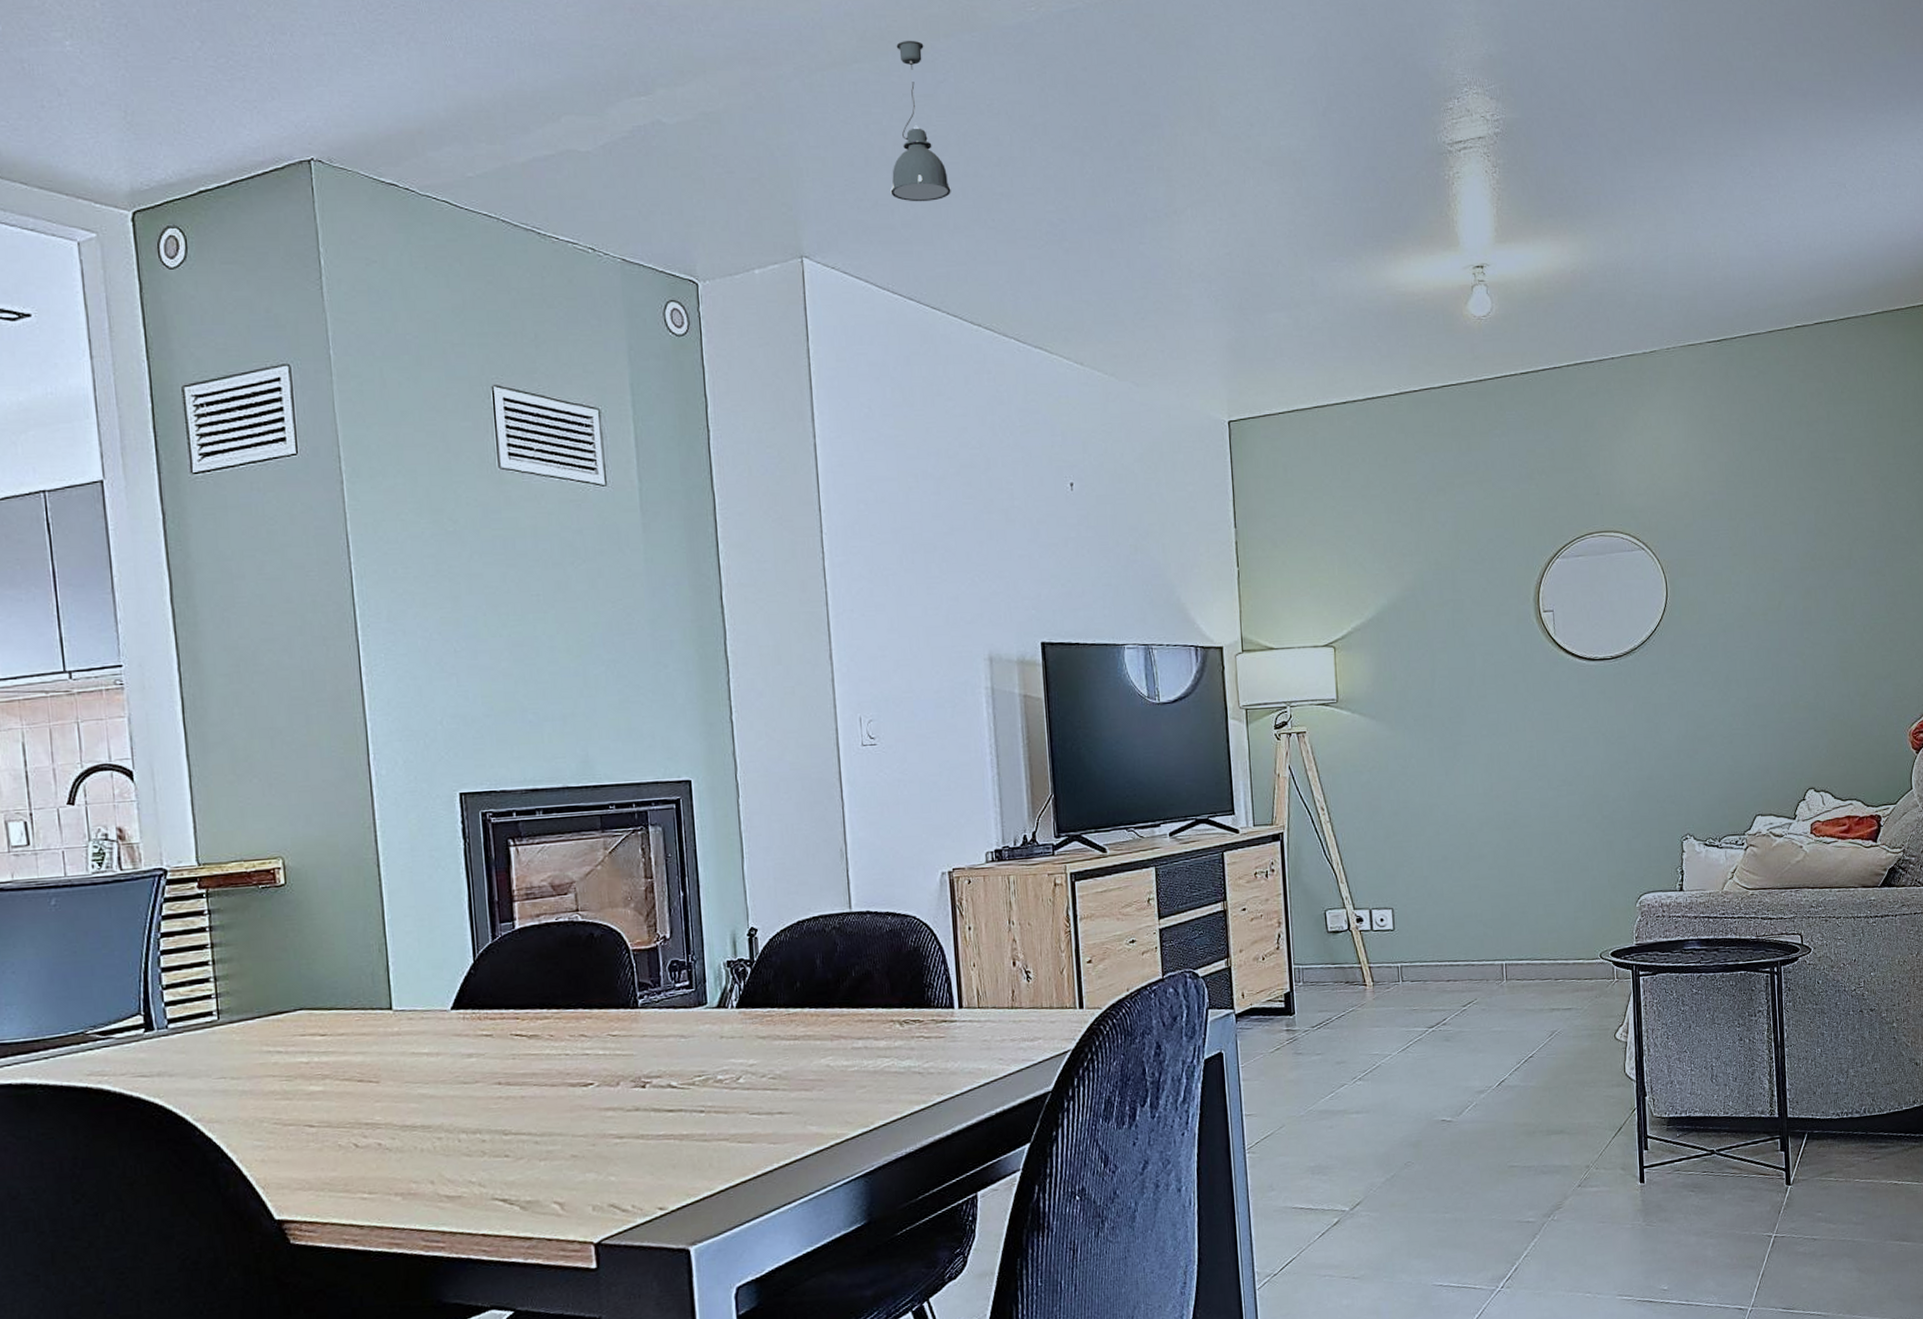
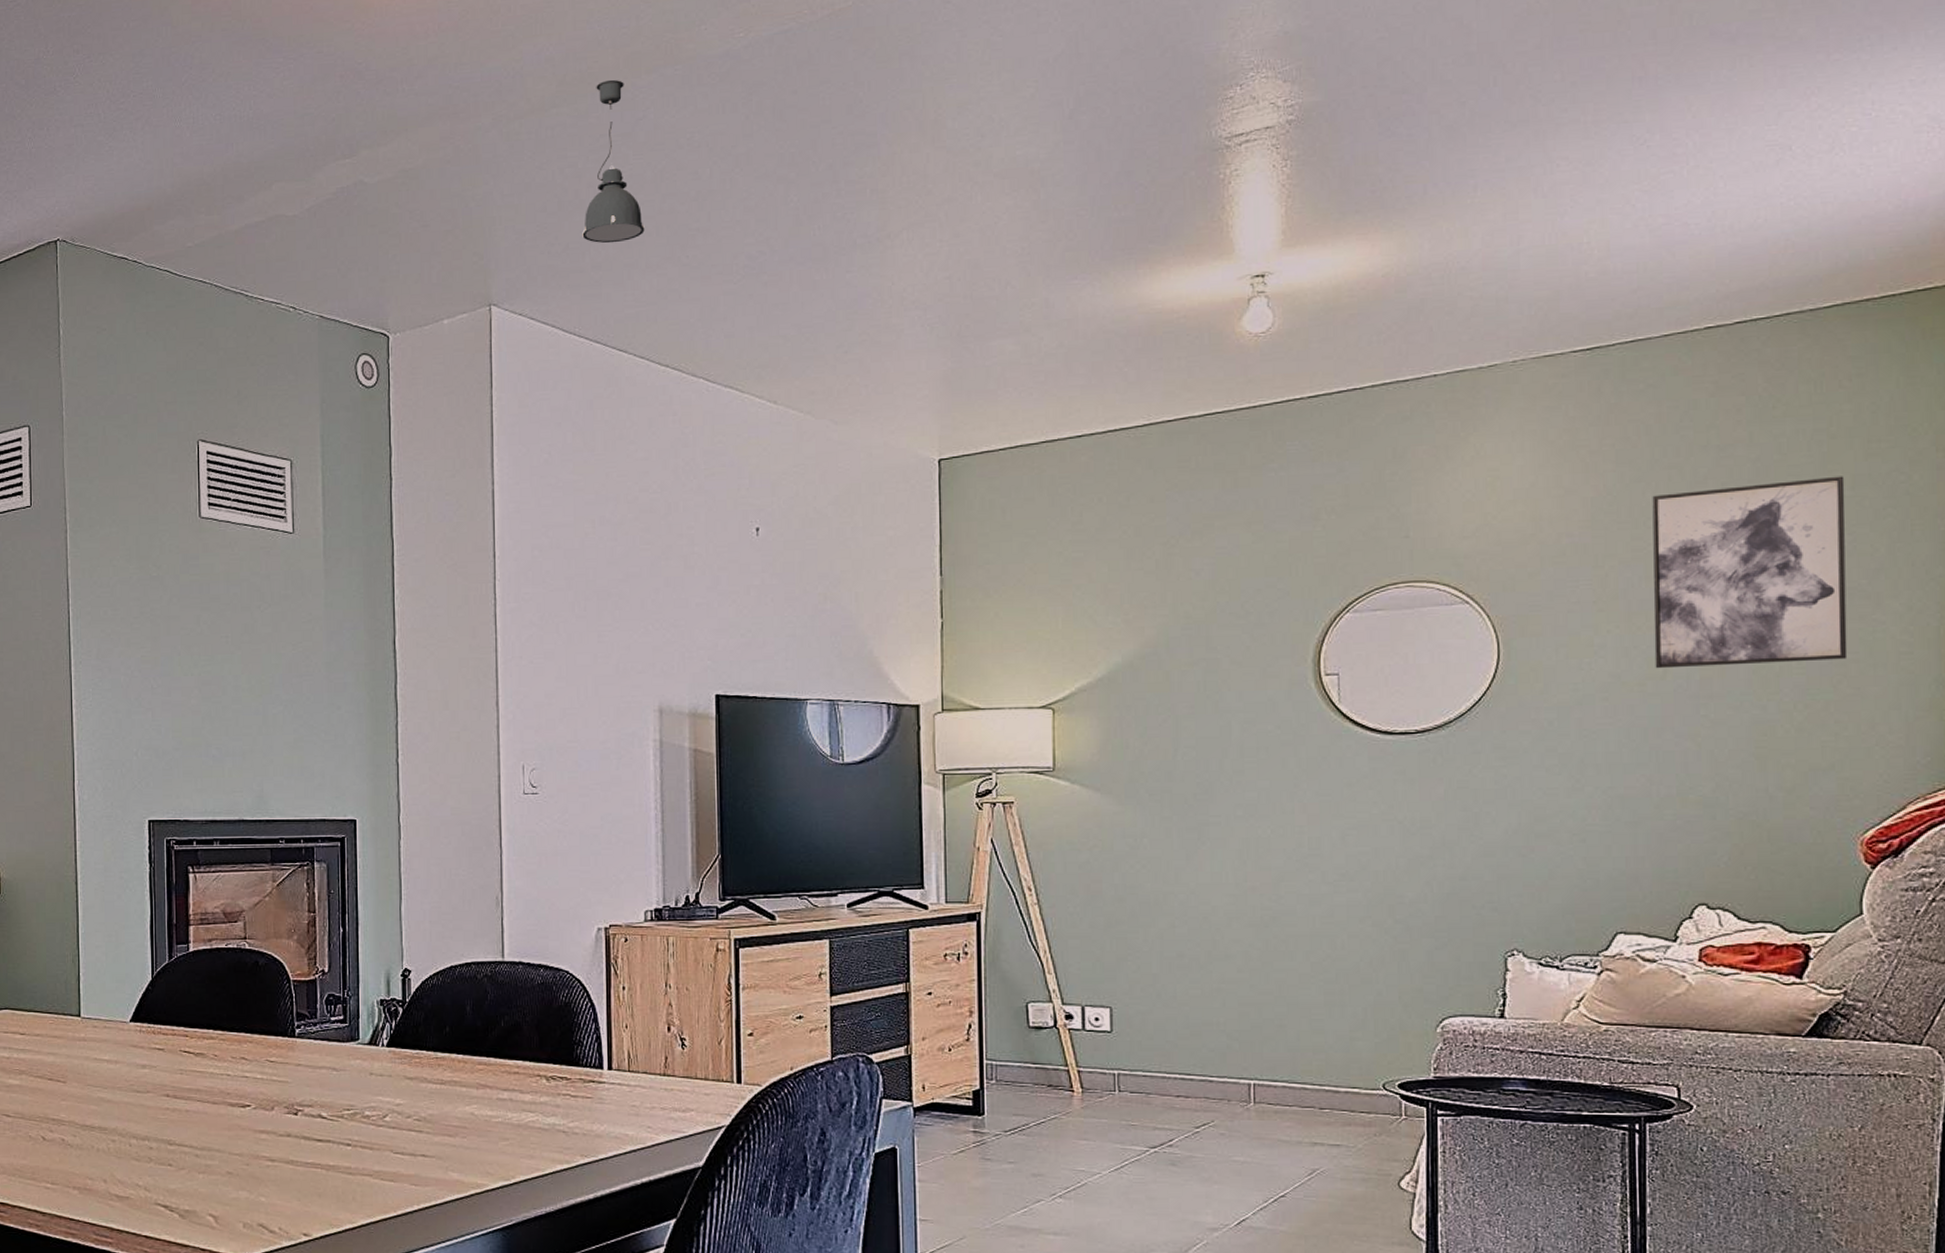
wall art: none [1766,447,1896,601] -> present [1652,476,1848,669]

